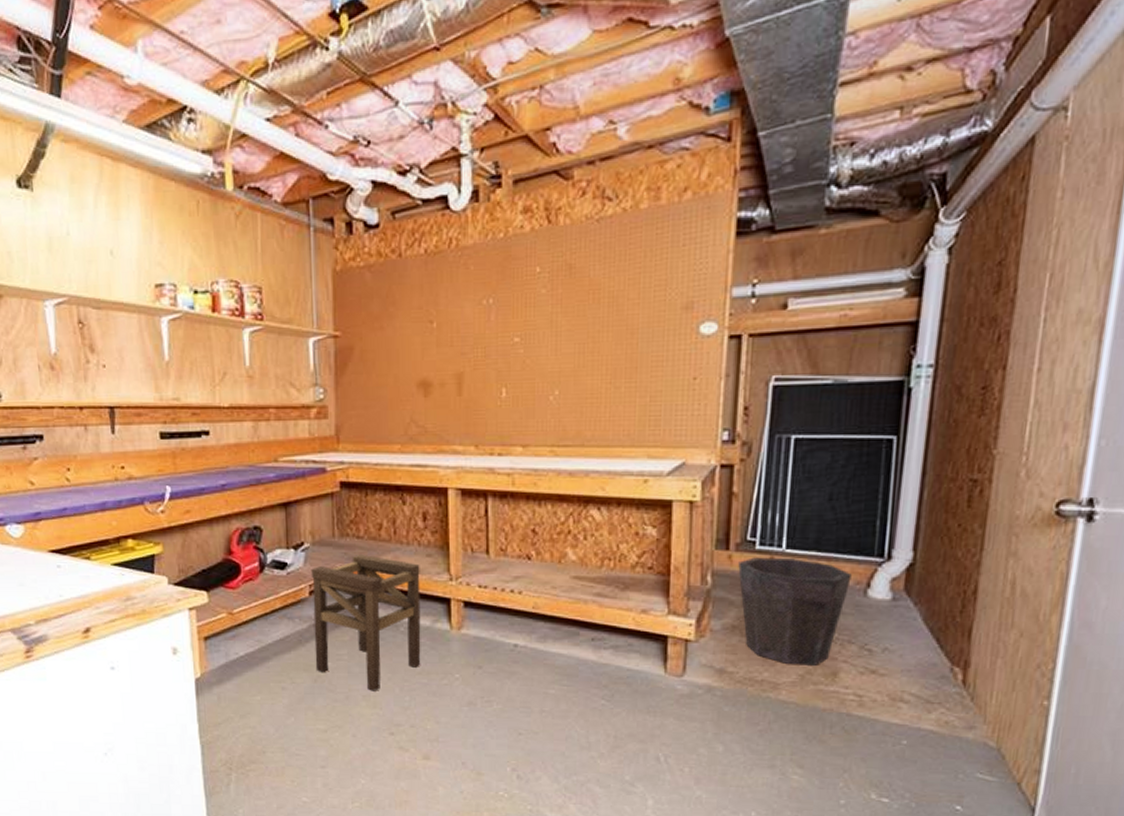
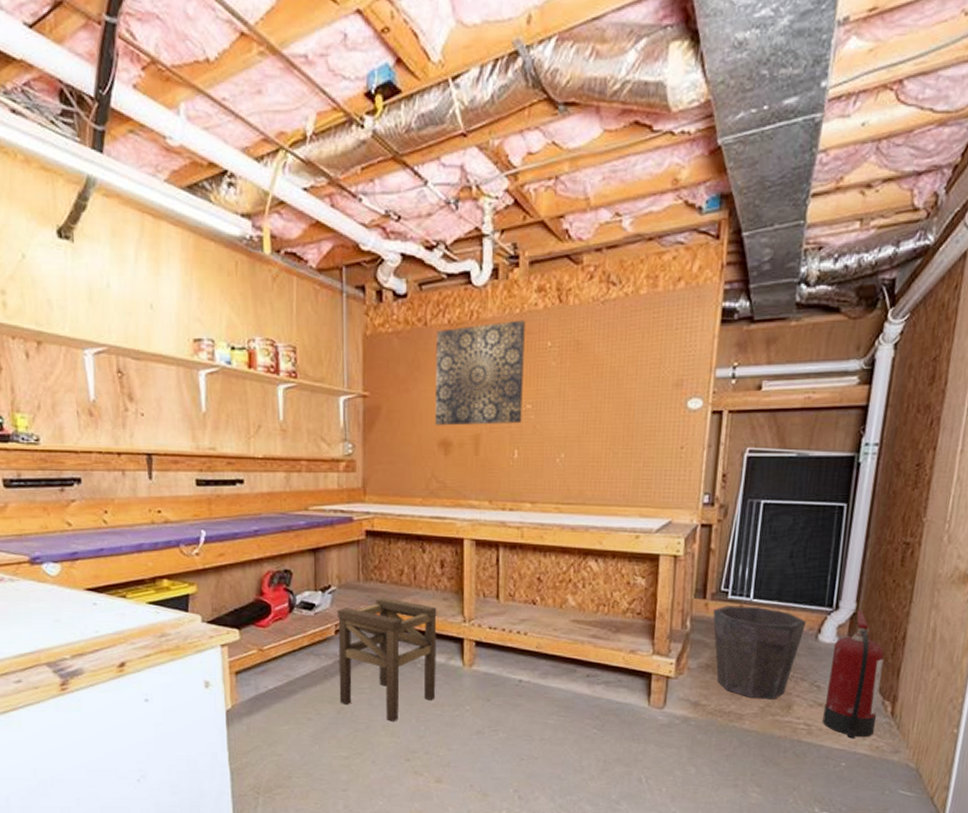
wall art: none [412,245,510,365] -> present [435,320,525,426]
fire extinguisher: none [876,560,951,712] -> present [822,610,885,739]

